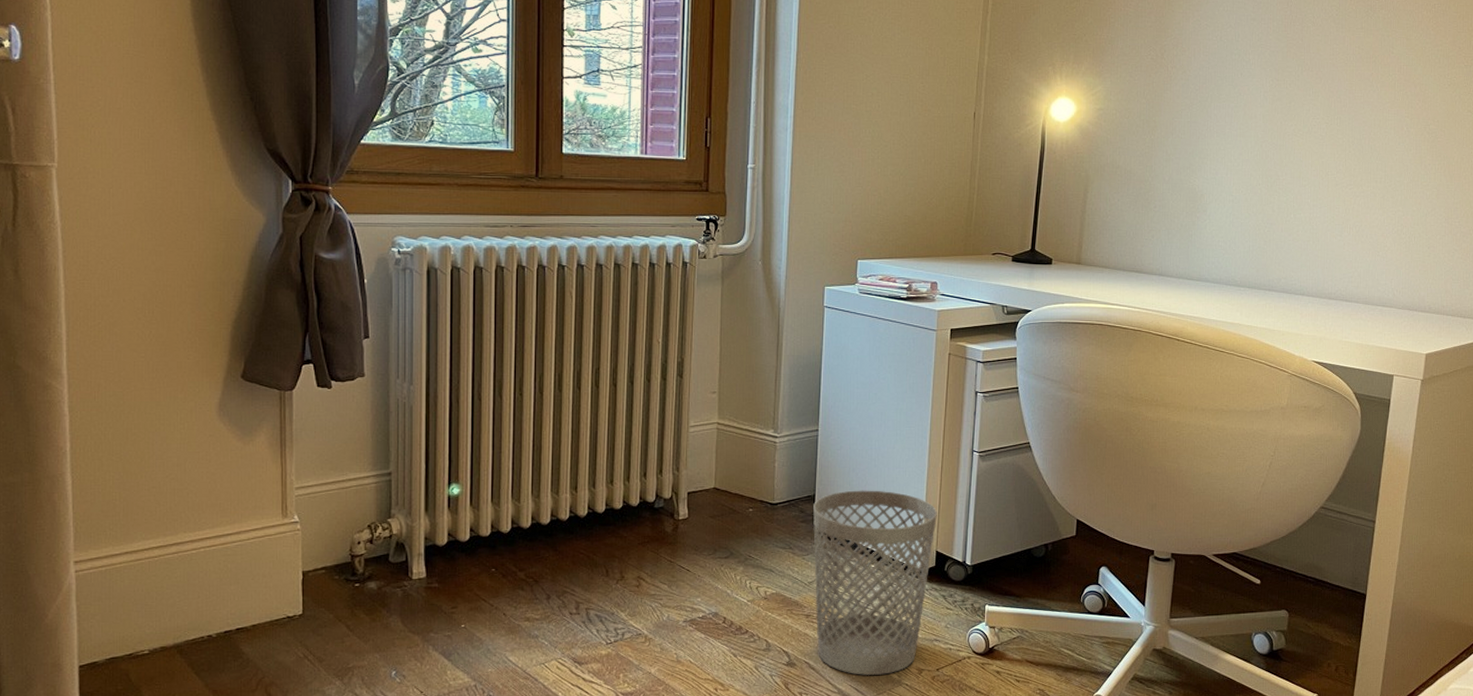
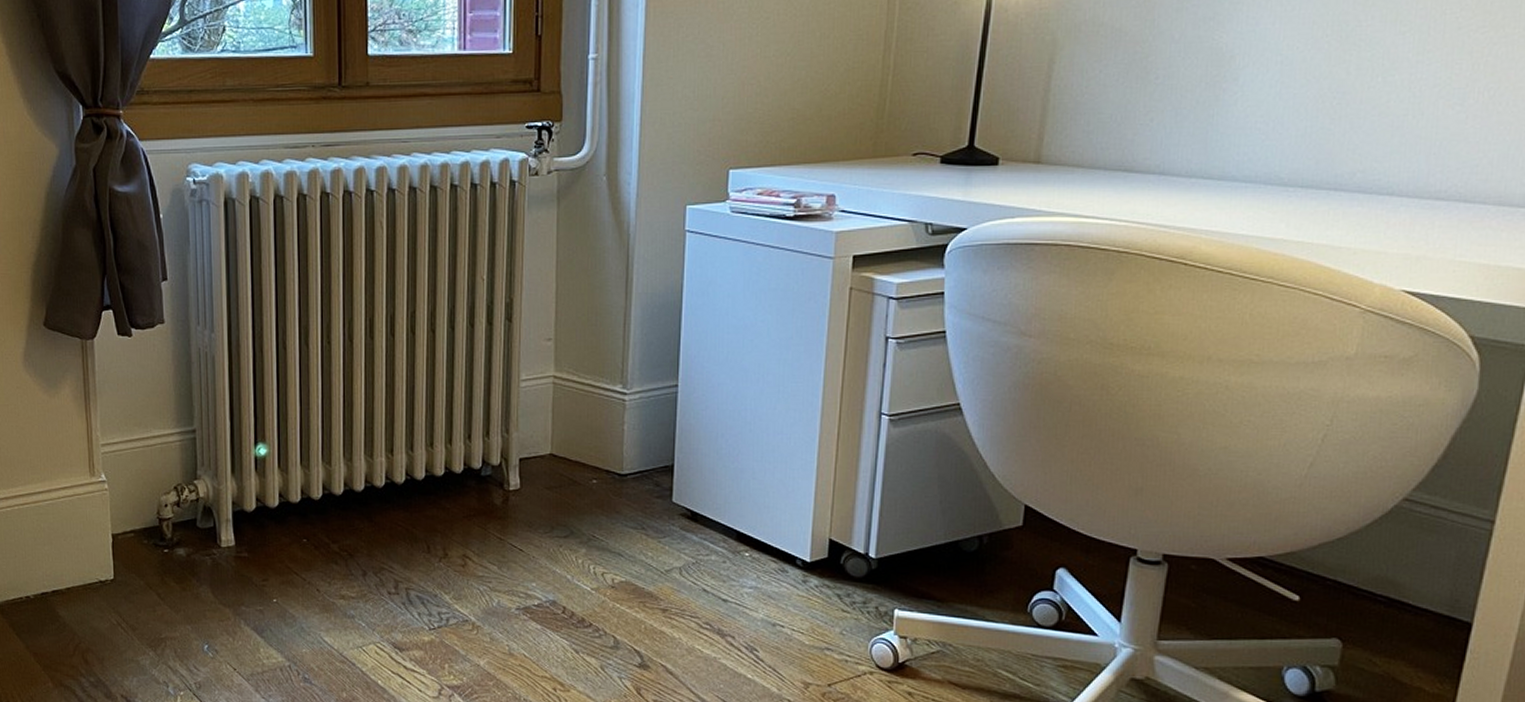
wastebasket: present [813,490,937,675] -> none [671,460,831,687]

